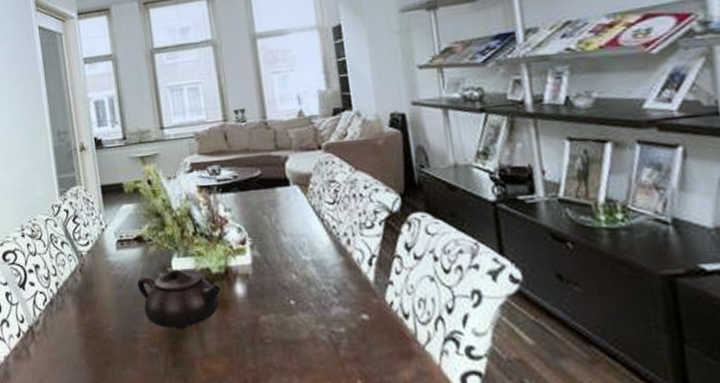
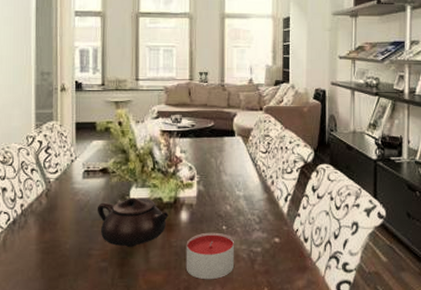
candle: none [247,308,313,369] -> present [186,232,235,280]

